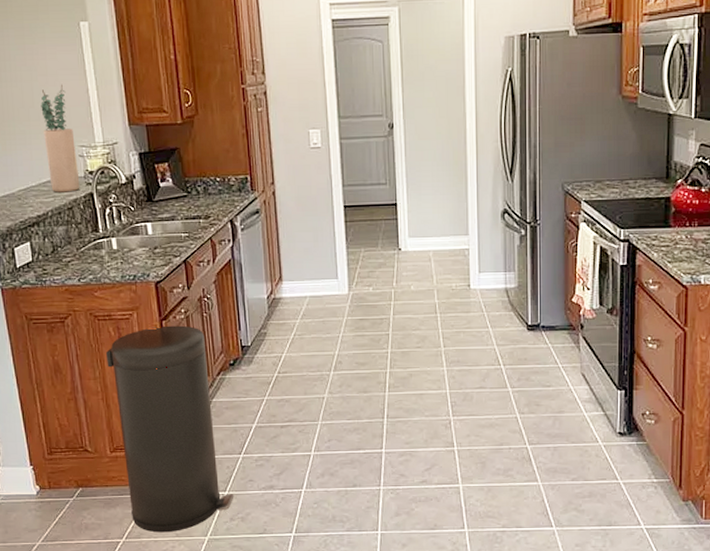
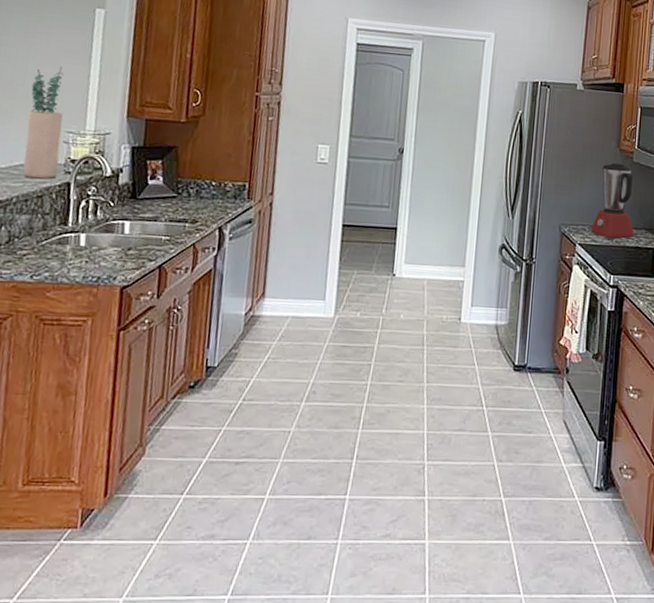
pedal bin: present [106,325,234,533] -> none [31,336,166,592]
blender: none [596,111,644,194] -> present [591,162,635,240]

